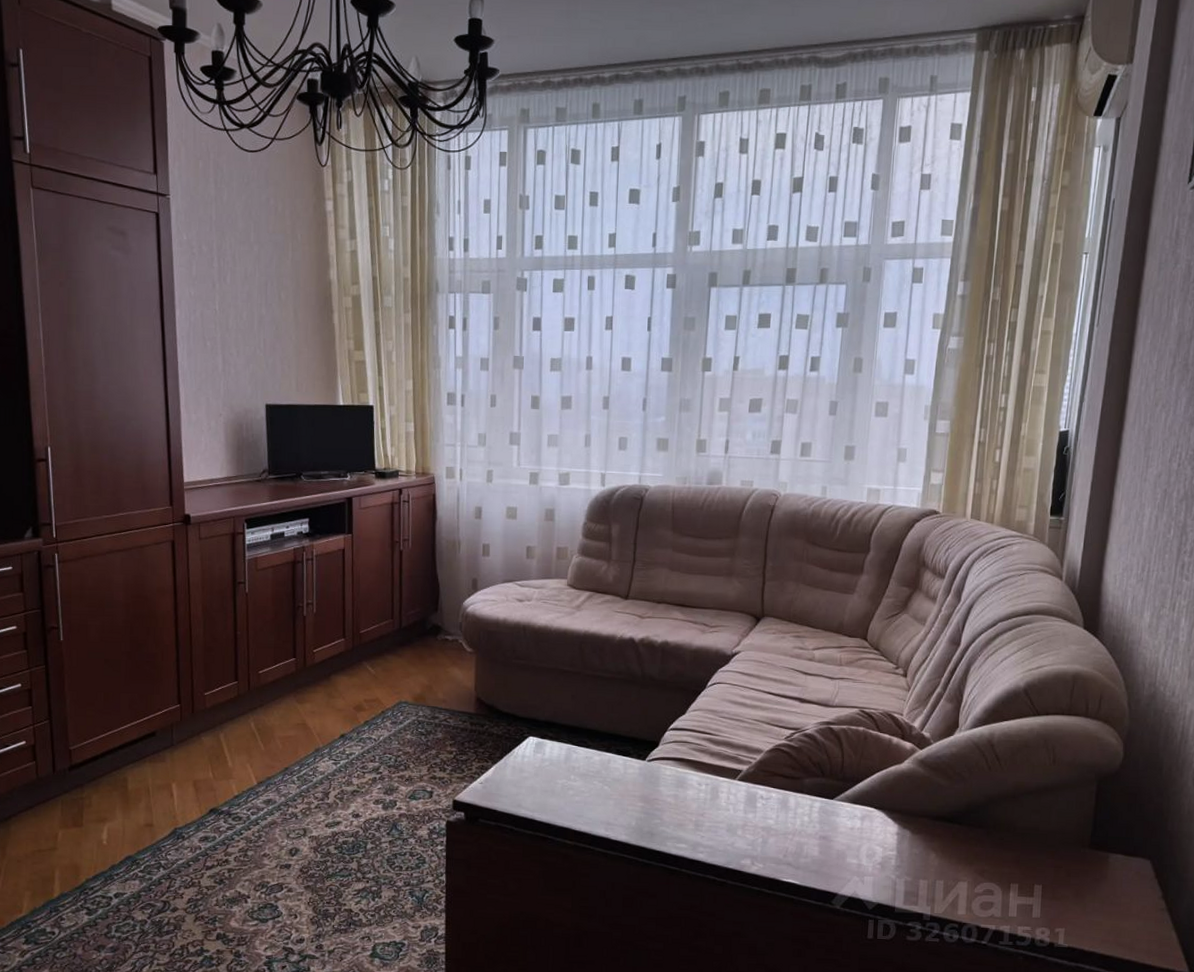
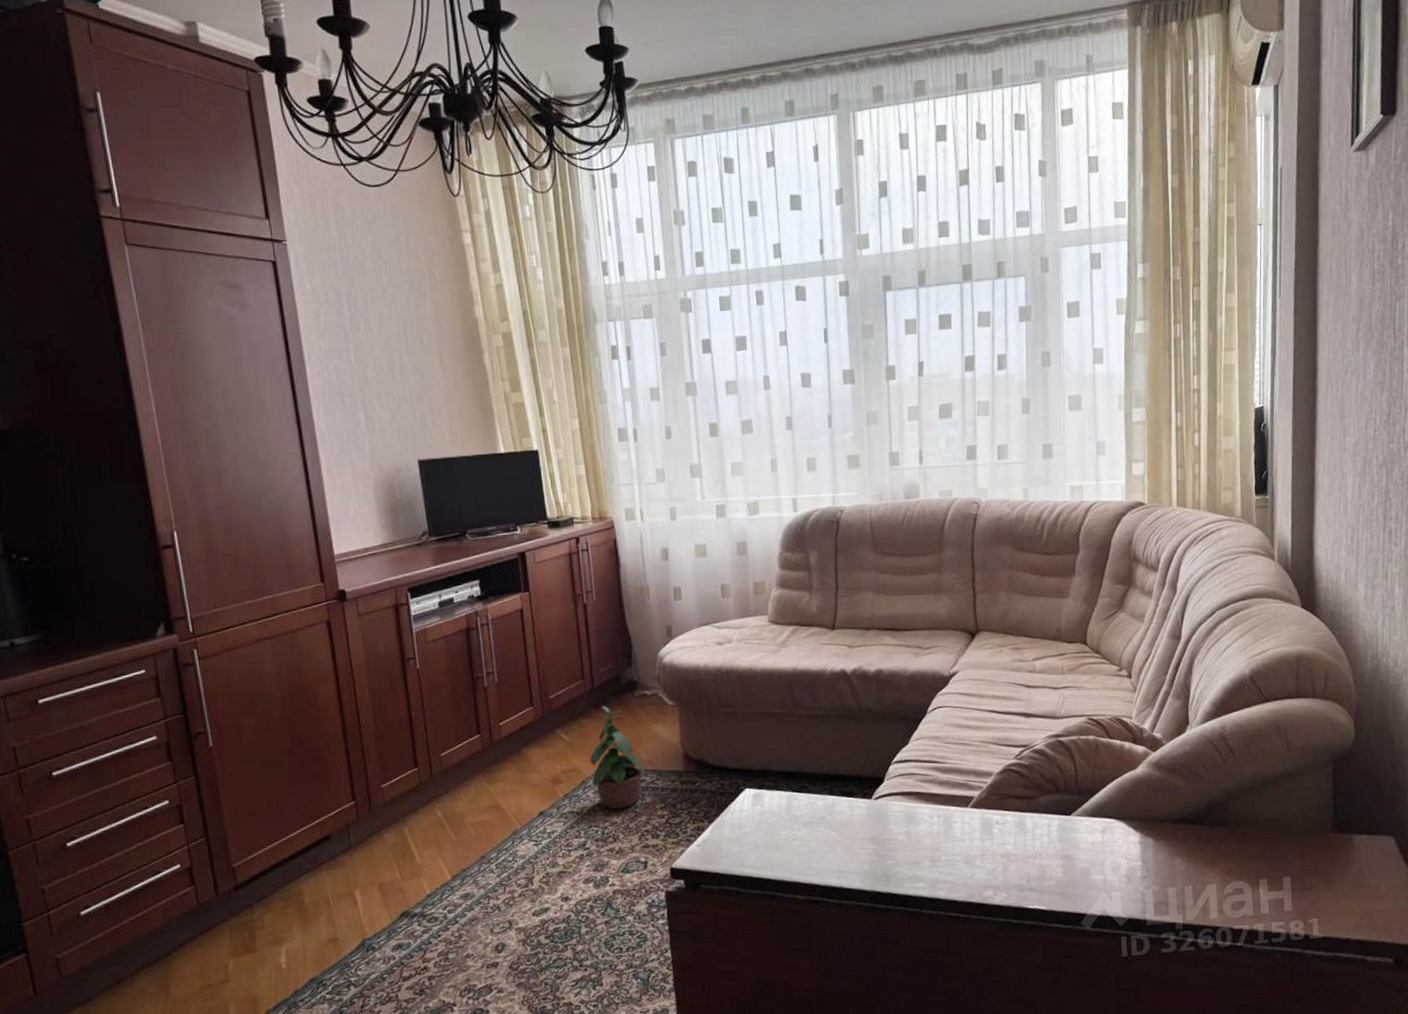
potted plant: none [391,645,440,741] -> present [590,705,646,810]

